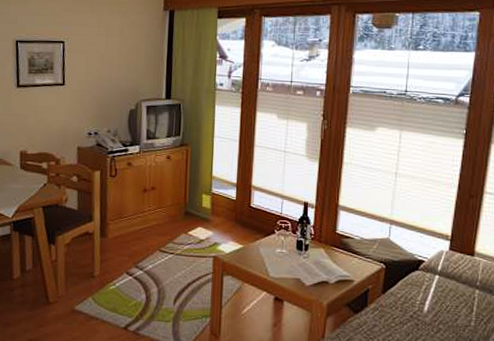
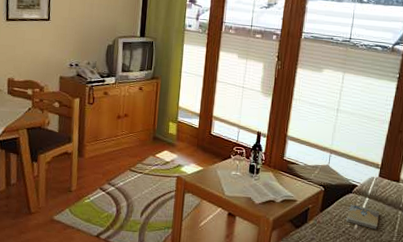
book: none [414,283,453,313] -> present [346,204,380,230]

